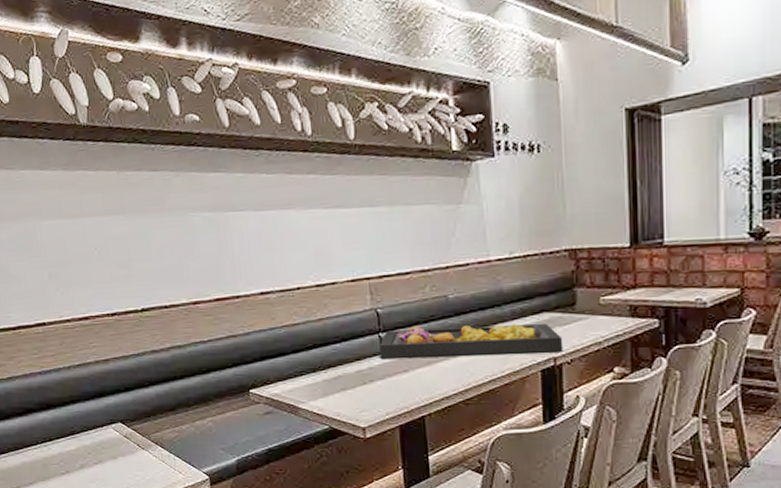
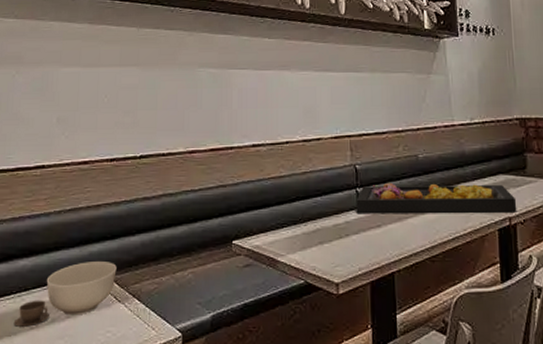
teacup: none [44,448,78,473] -> present [13,300,49,327]
bowl: none [68,413,136,462] -> present [46,262,117,316]

